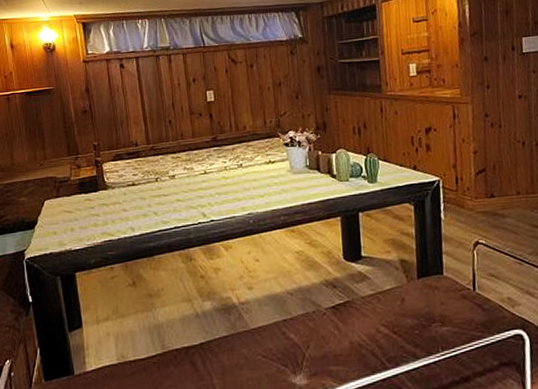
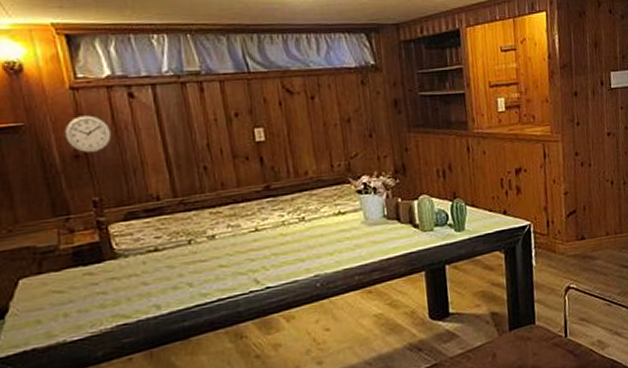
wall clock: none [78,81,108,109] -> present [64,115,112,154]

